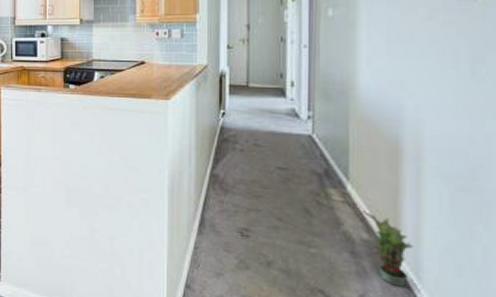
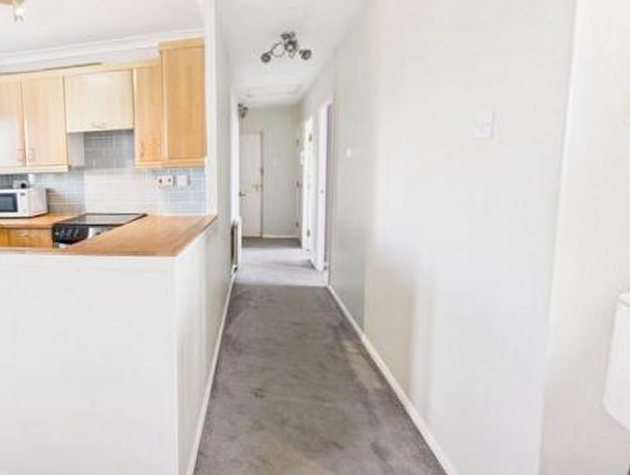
potted plant: present [362,211,414,287] -> none [376,361,424,431]

